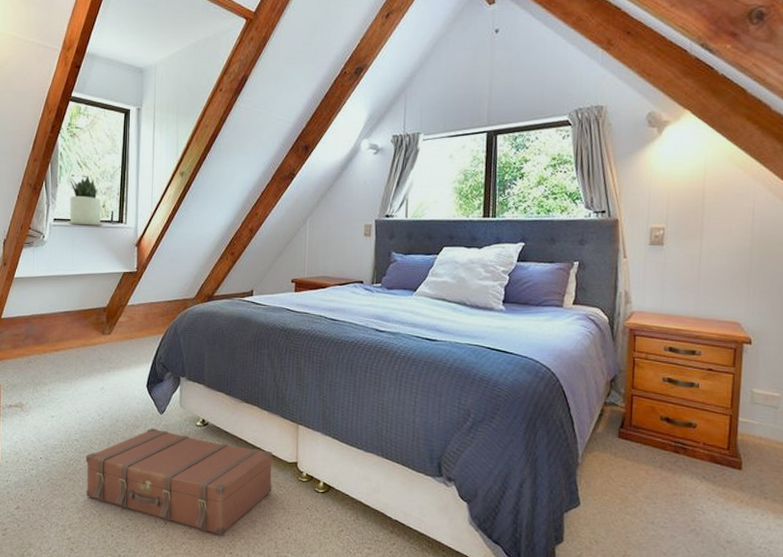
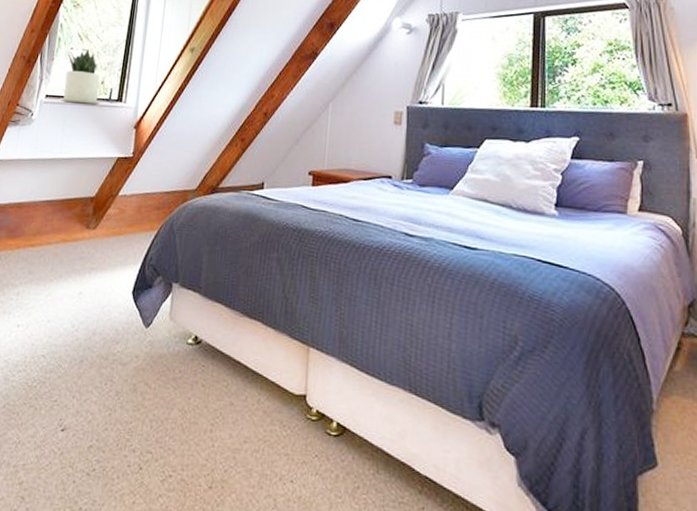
suitcase: present [85,428,273,536] -> none [48,344,277,488]

